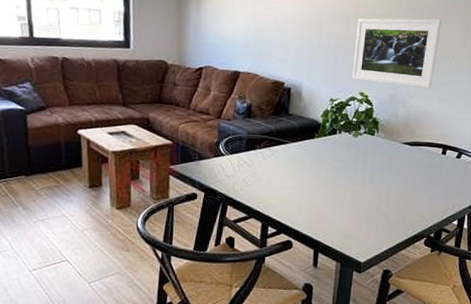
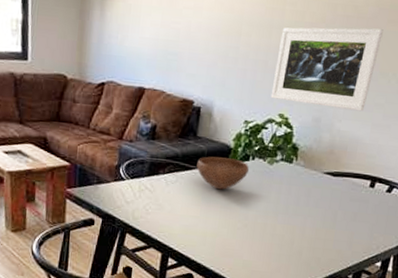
bowl: none [290,131,337,162] -> present [196,156,249,190]

